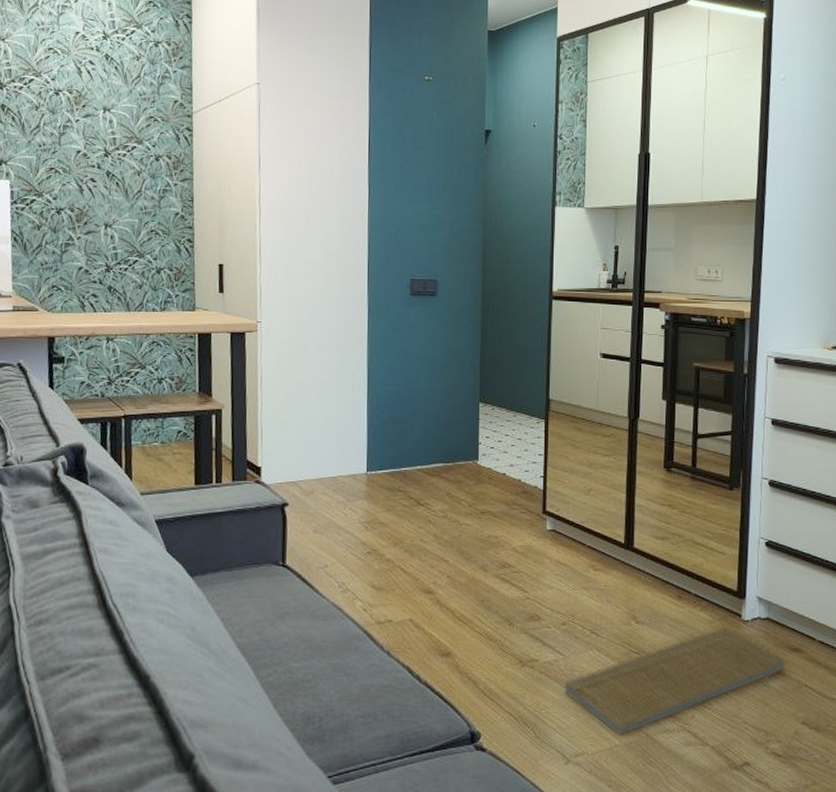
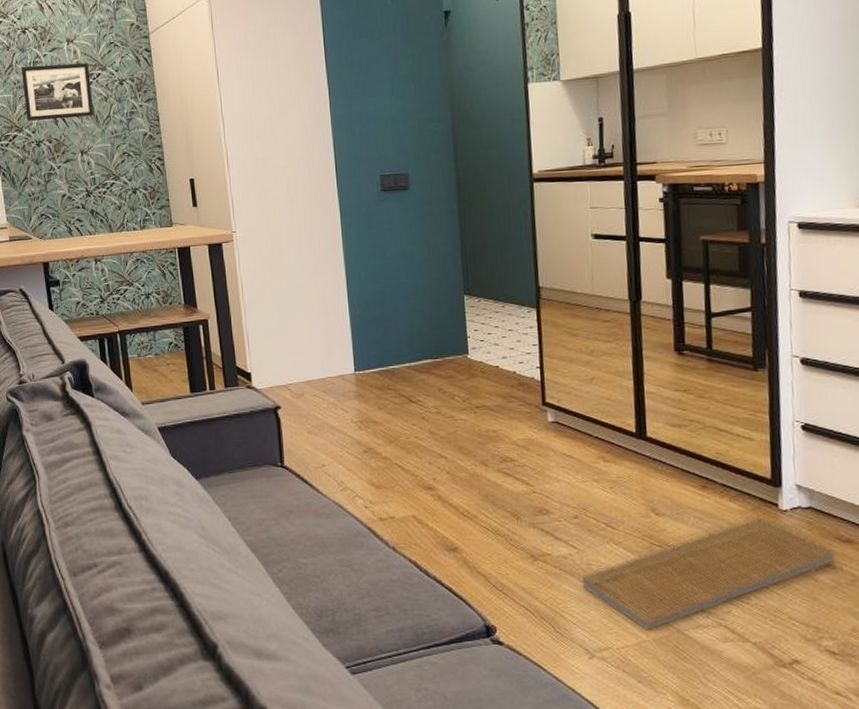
picture frame: none [48,129,125,189] -> present [21,63,94,121]

